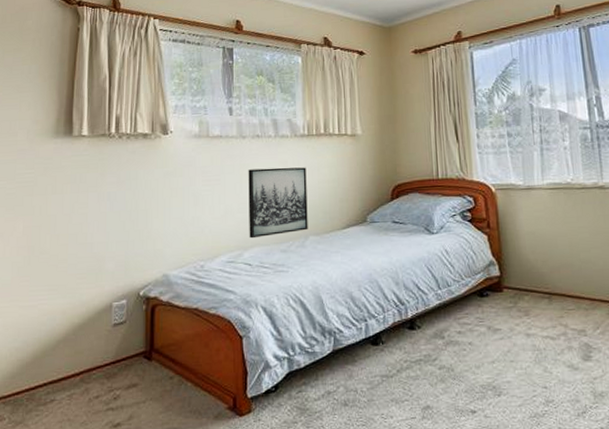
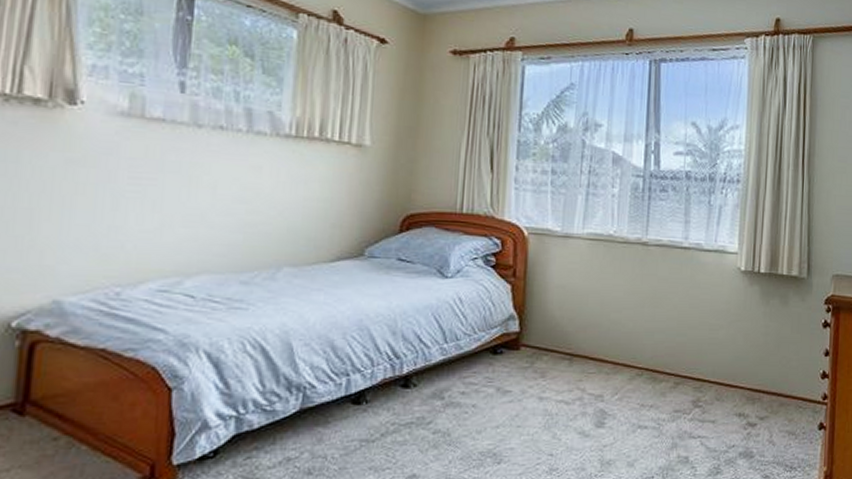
wall art: present [248,167,308,239] -> none [195,170,289,263]

